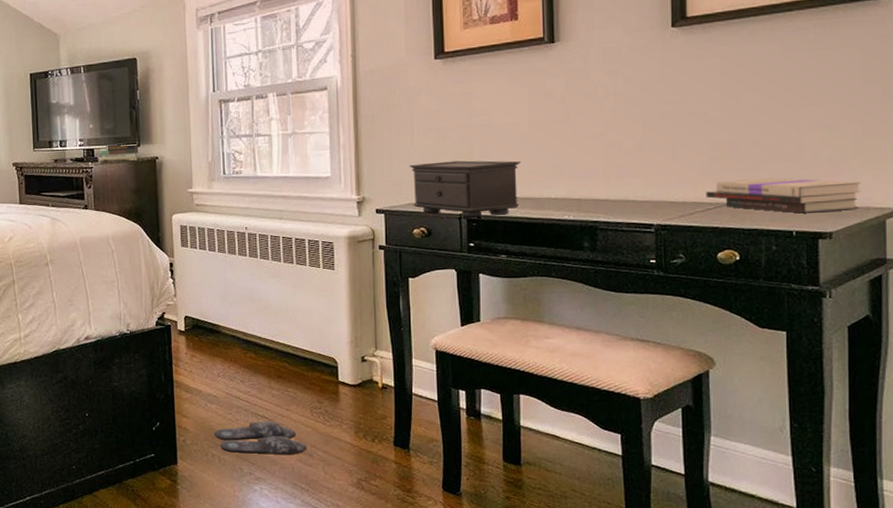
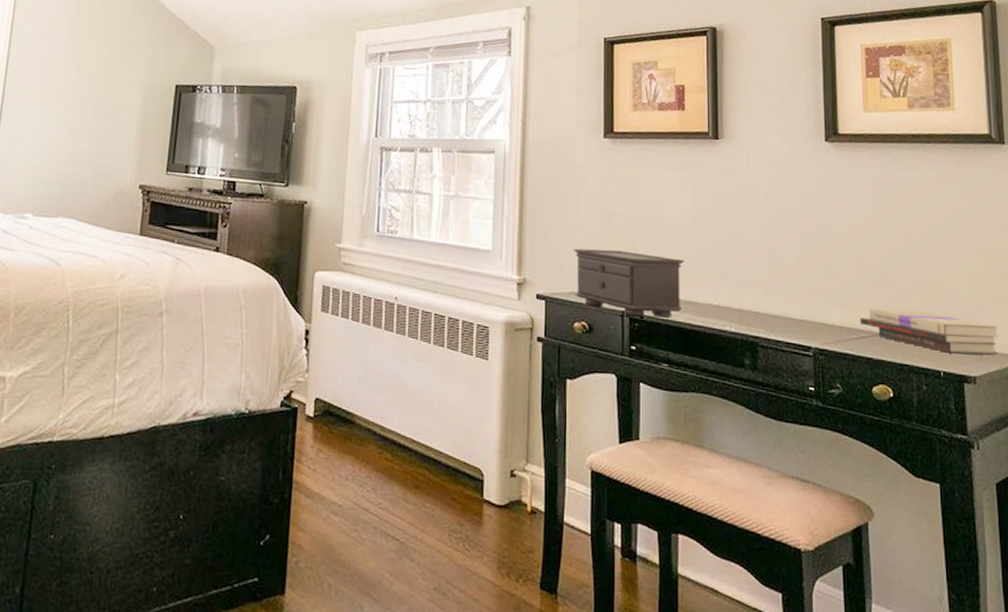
books: present [97,143,139,164] -> none [238,178,287,203]
slippers: present [215,421,306,455] -> none [334,543,440,592]

